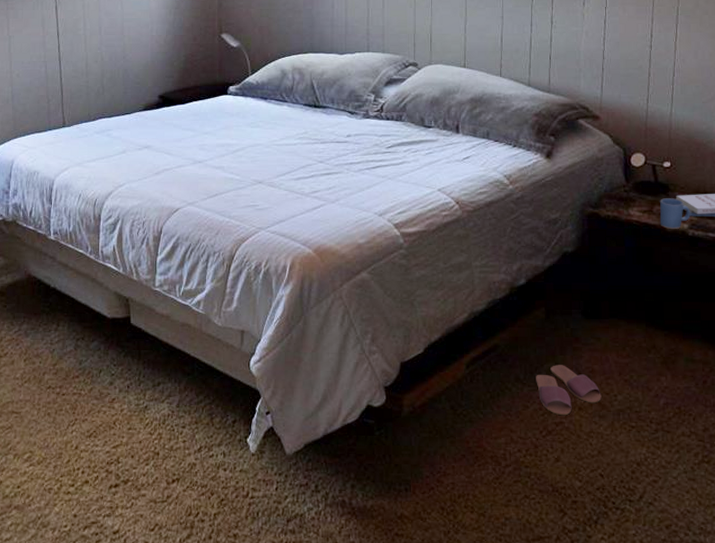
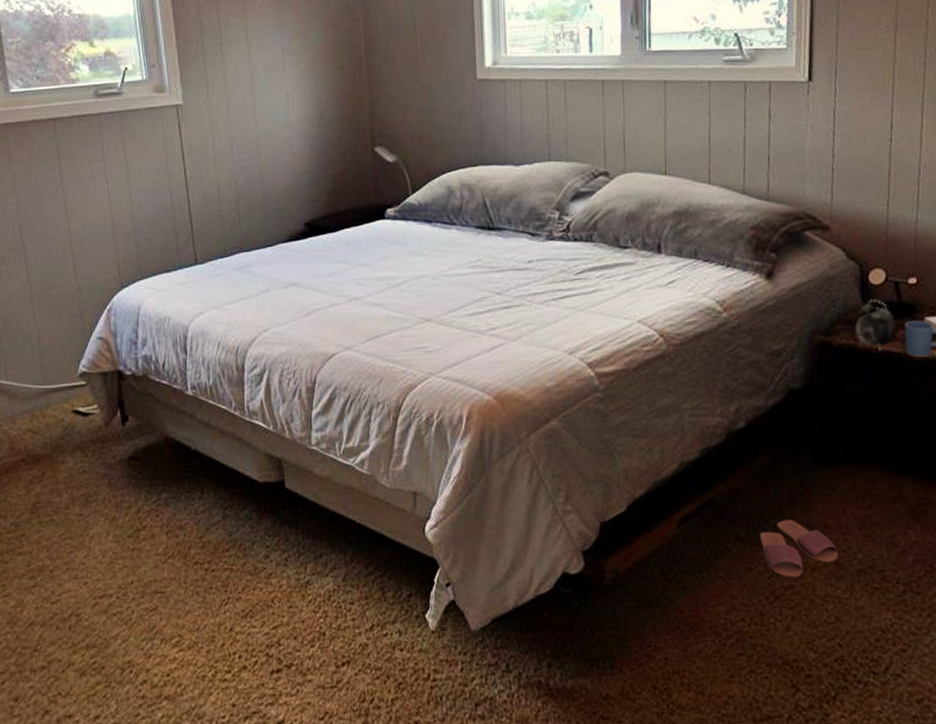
alarm clock: none [618,179,652,222] -> present [854,299,896,350]

